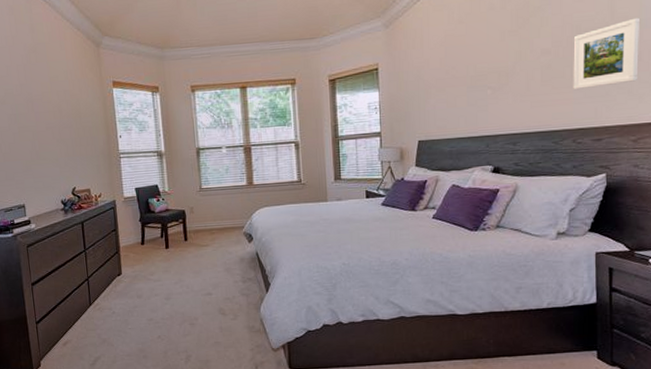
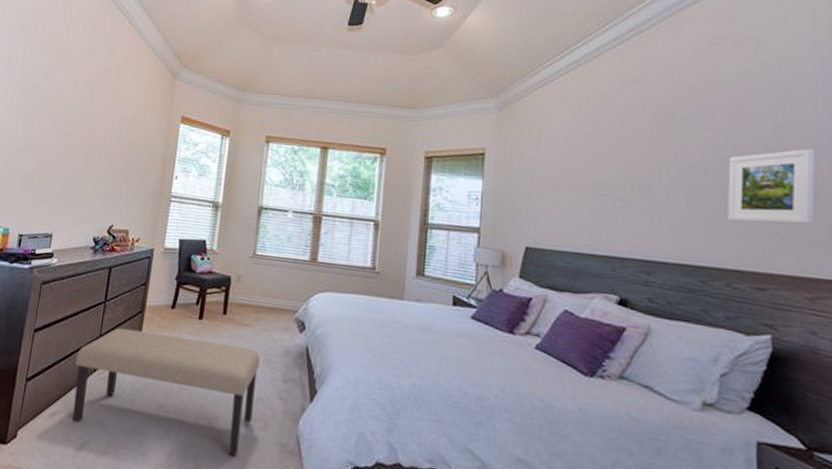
bench: none [72,263,224,345] -> present [72,328,260,456]

